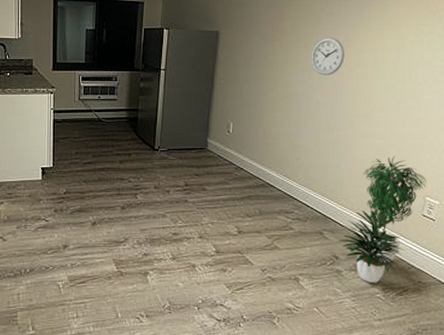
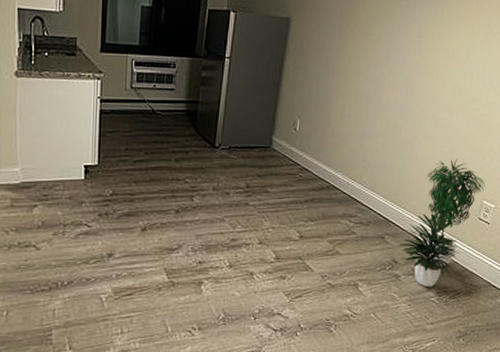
wall clock: present [311,37,345,76] -> none [383,31,417,73]

